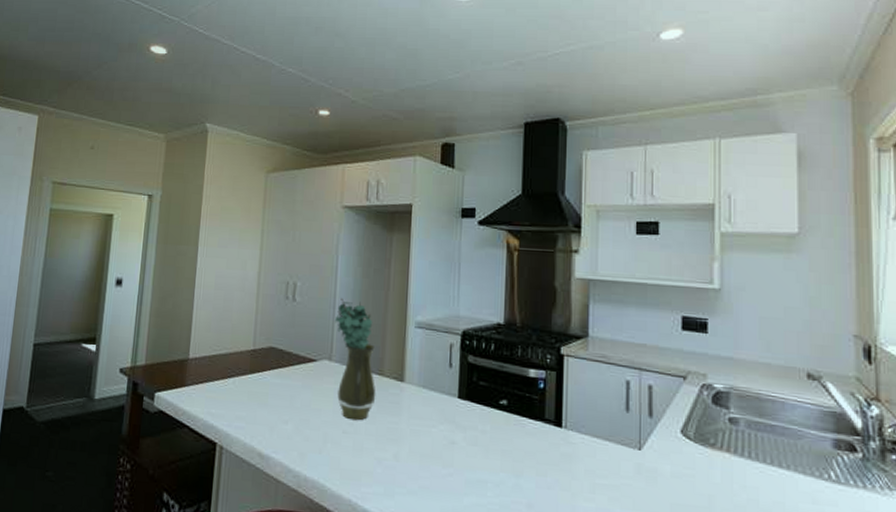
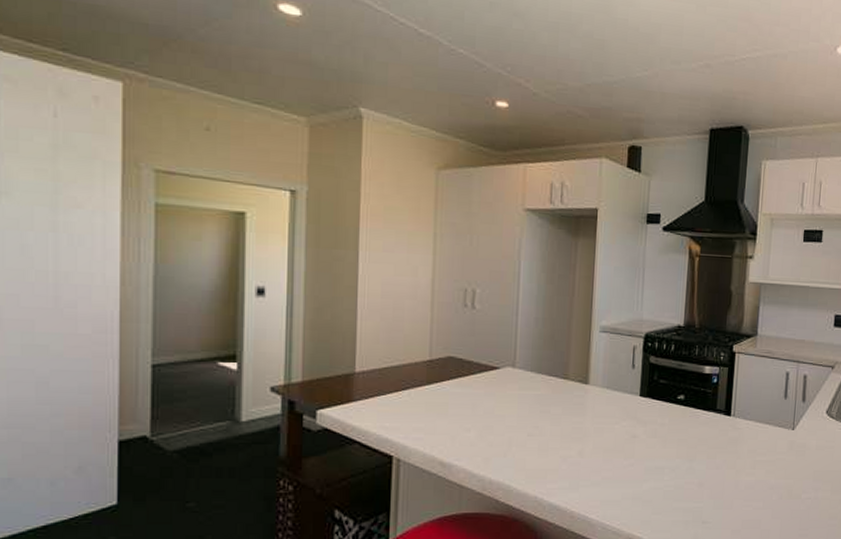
vase: present [335,297,376,420] -> none [518,304,561,422]

